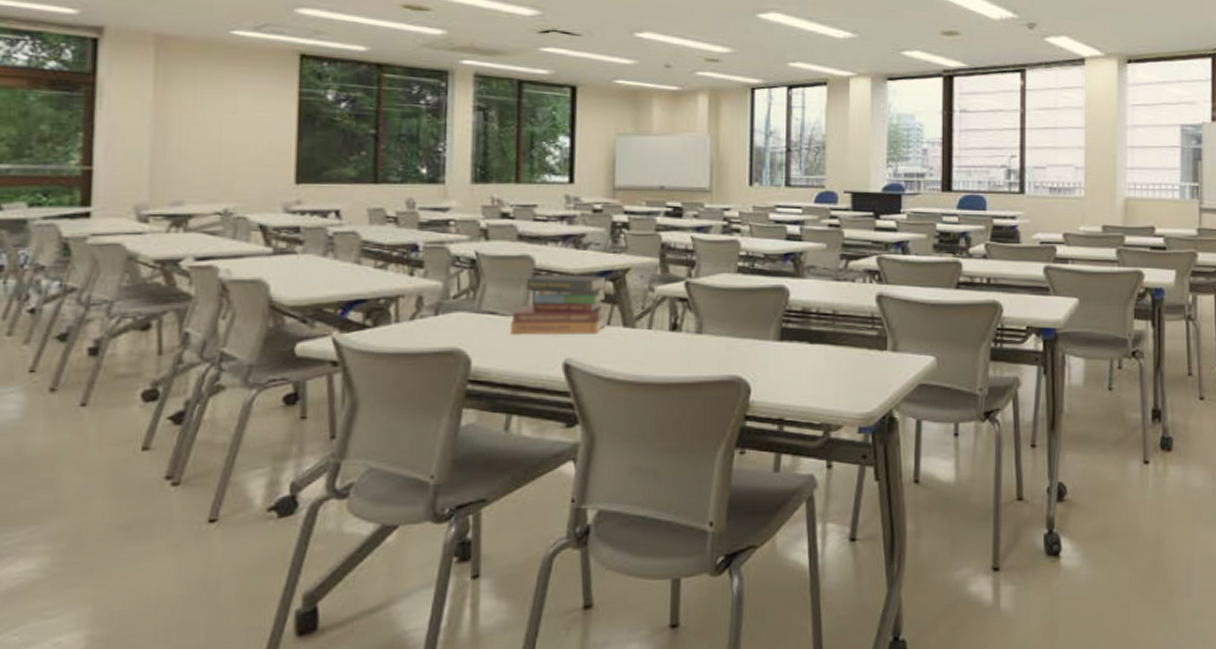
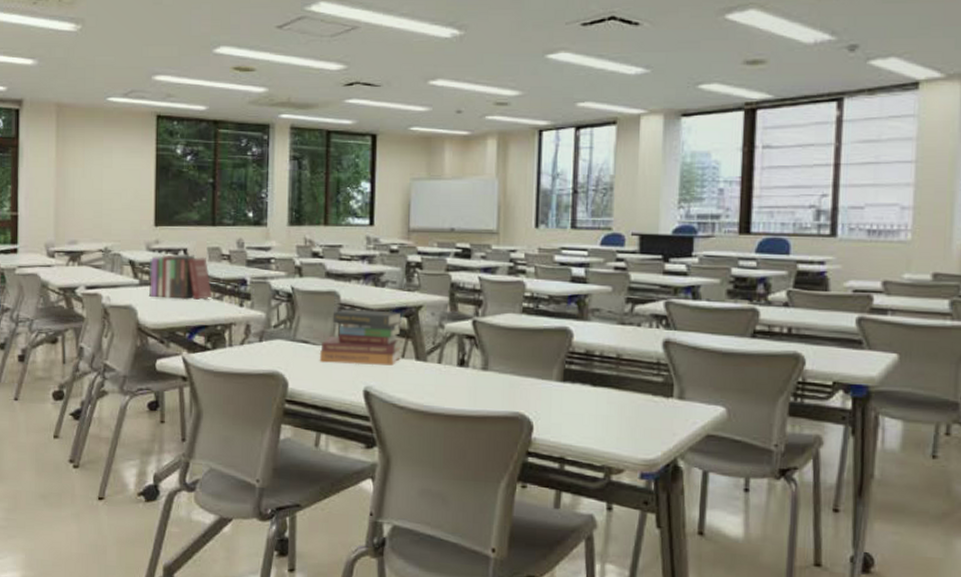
books: none [287,217,374,271] -> present [149,255,213,300]

